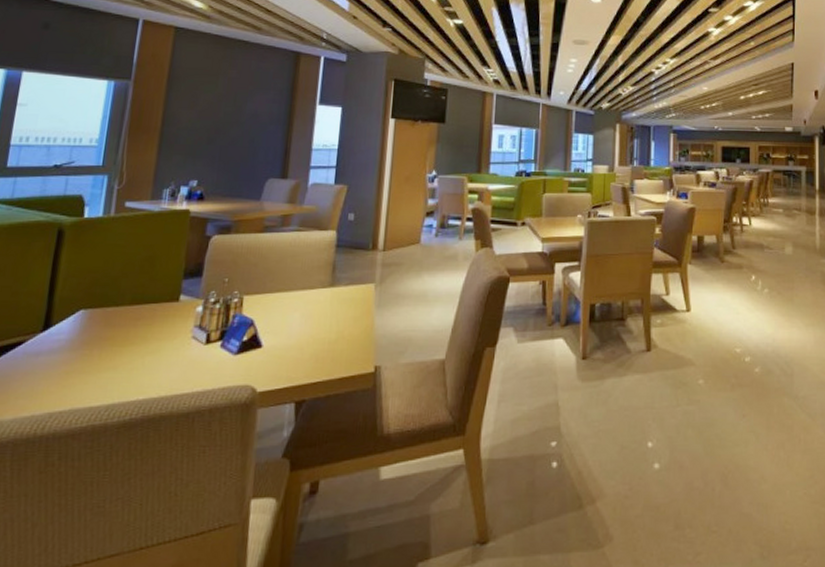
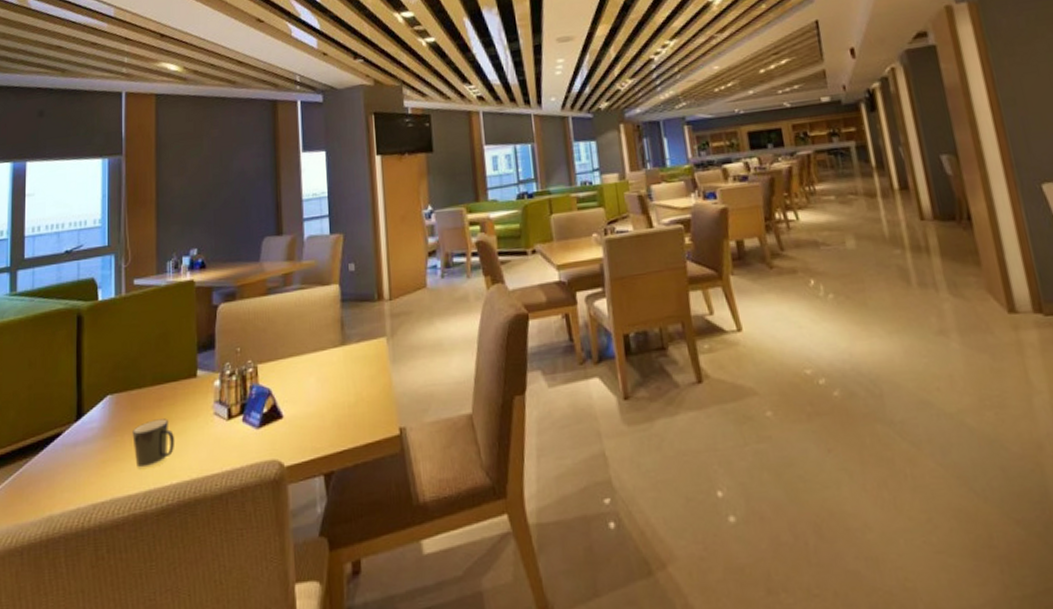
mug: none [101,337,148,384] -> present [132,418,175,470]

